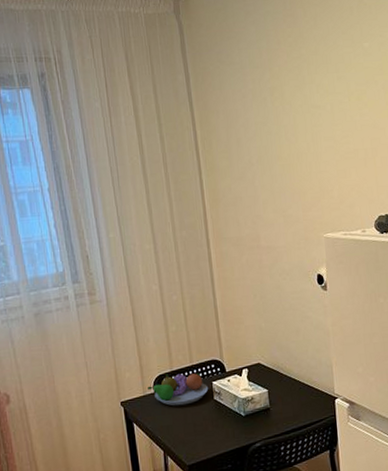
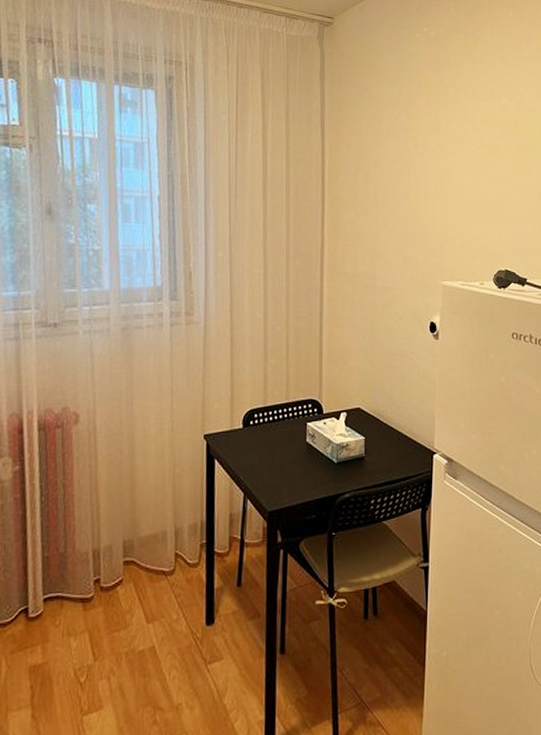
fruit bowl: present [147,373,209,406] -> none [236,409,302,445]

